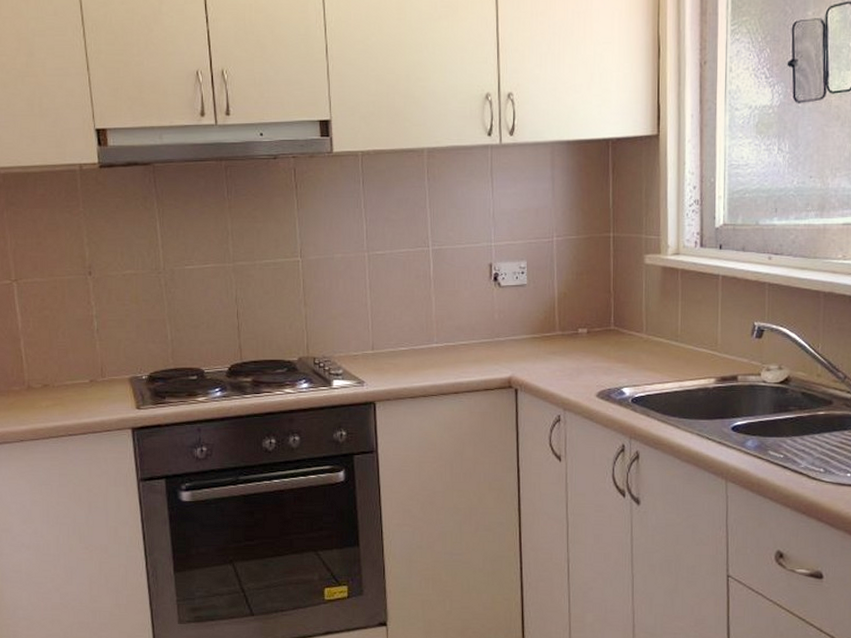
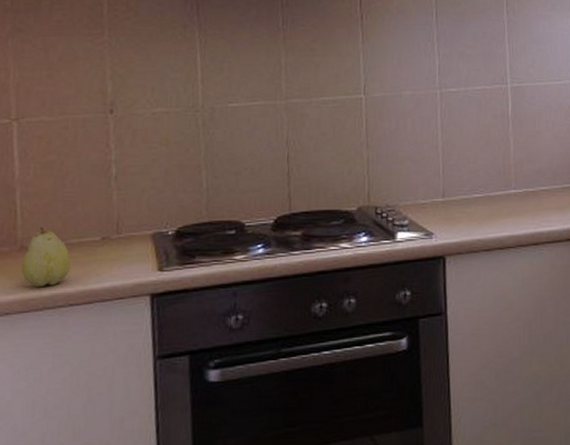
fruit: none [30,371,68,420] -> present [21,227,71,288]

